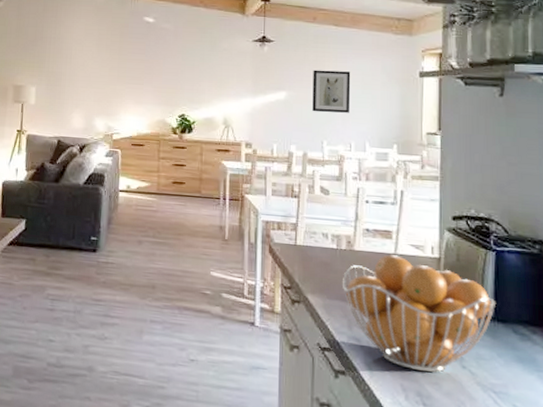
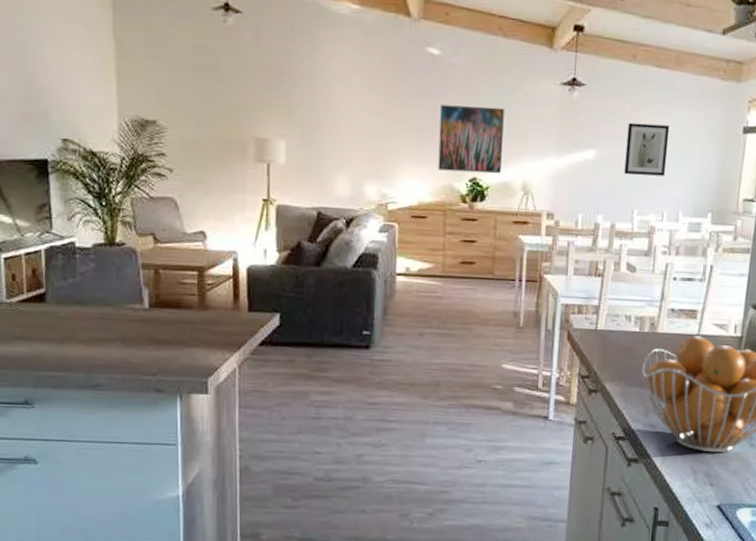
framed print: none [153,59,207,112] -> present [437,104,504,174]

